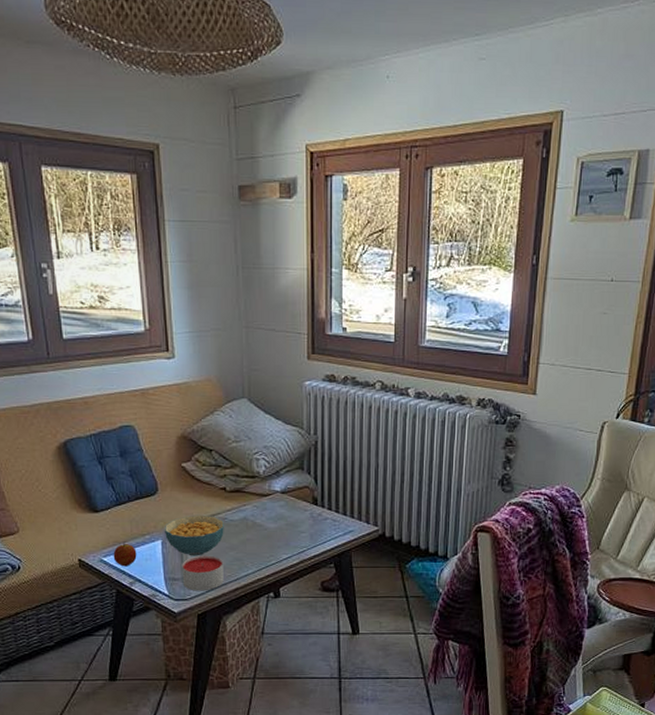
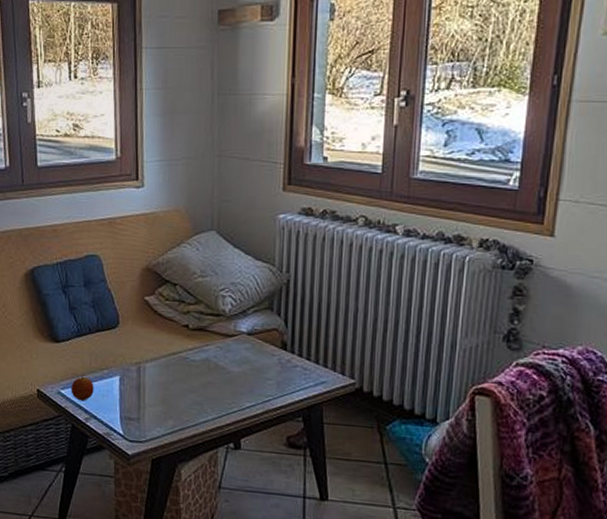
cereal bowl: present [165,514,224,556] -> none [123,352,185,397]
candle: present [182,555,224,591] -> none [138,396,182,435]

